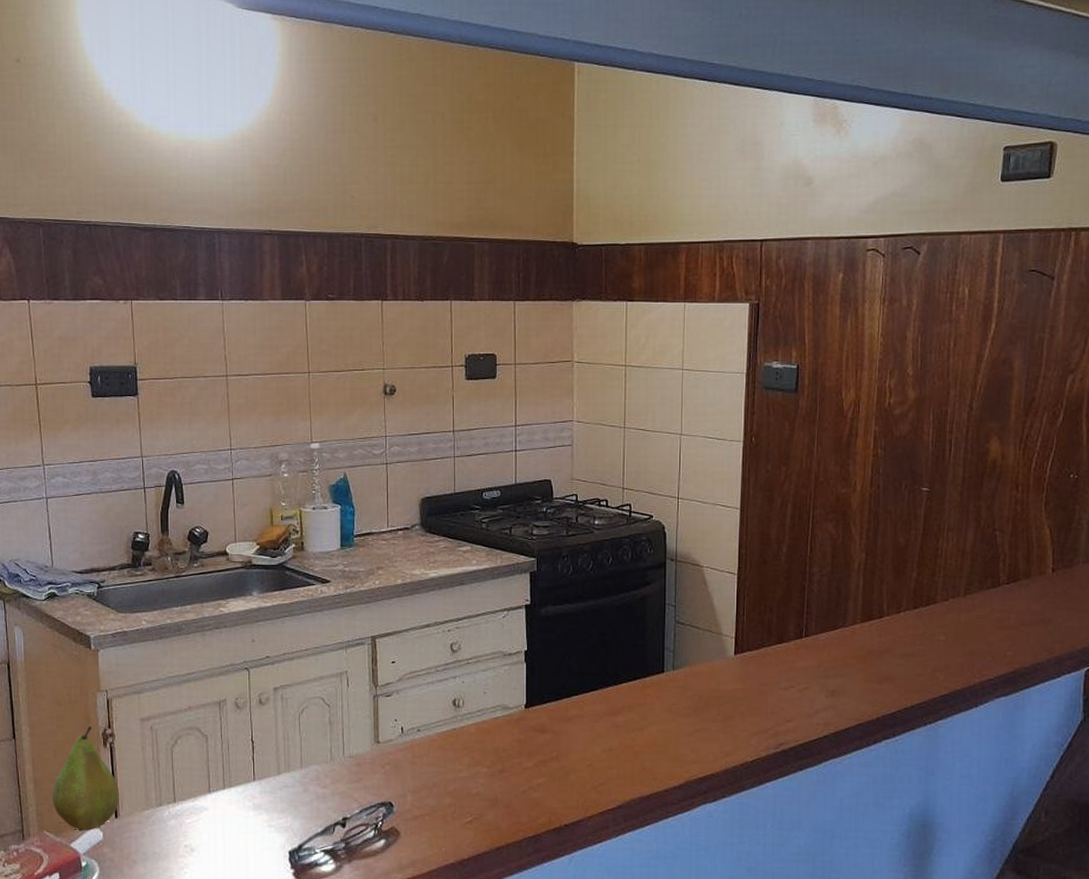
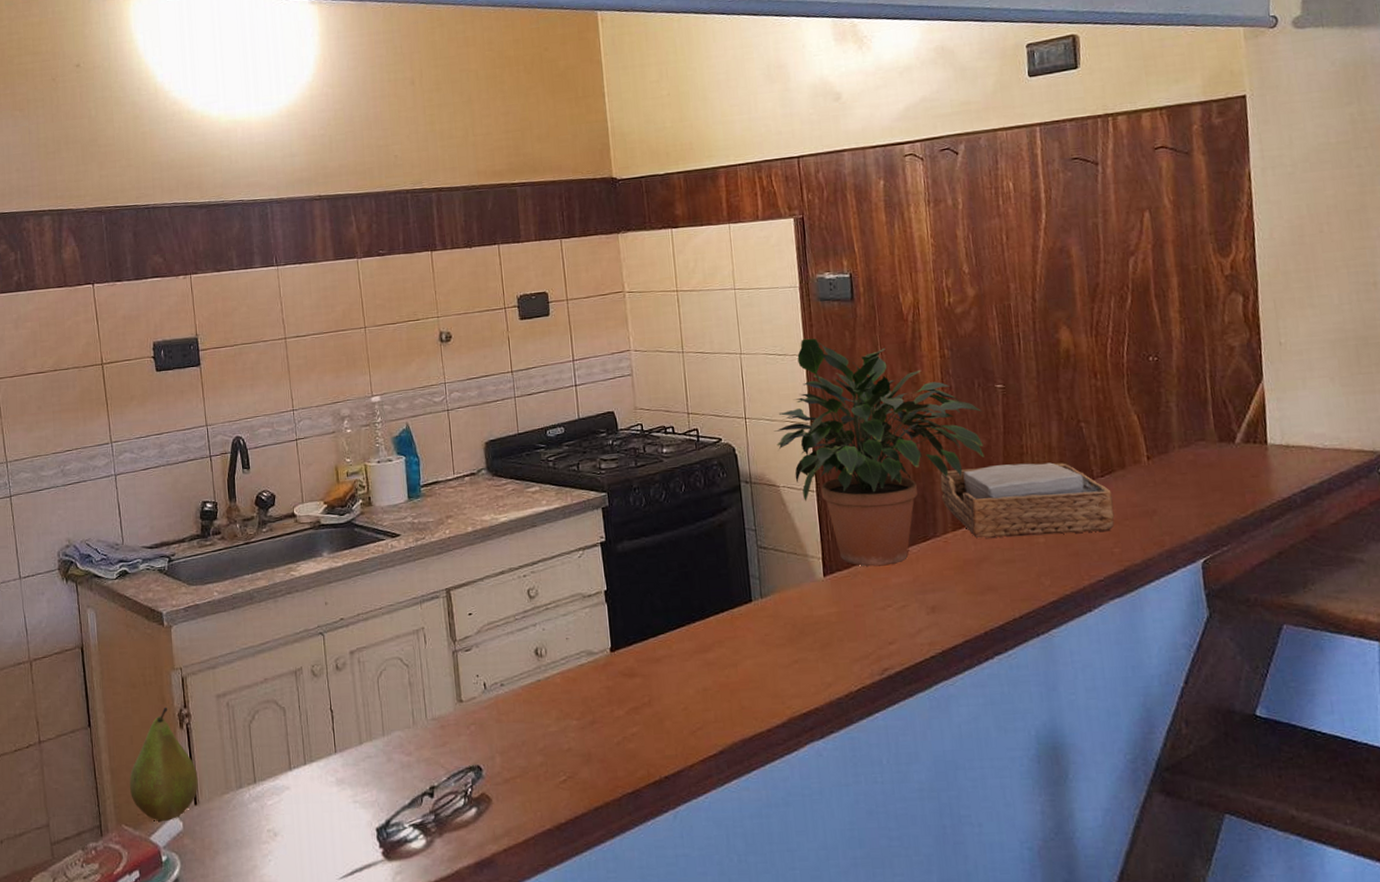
potted plant: none [704,425,906,650] -> present [774,338,985,567]
napkin holder: none [855,565,1014,635] -> present [940,462,1115,539]

